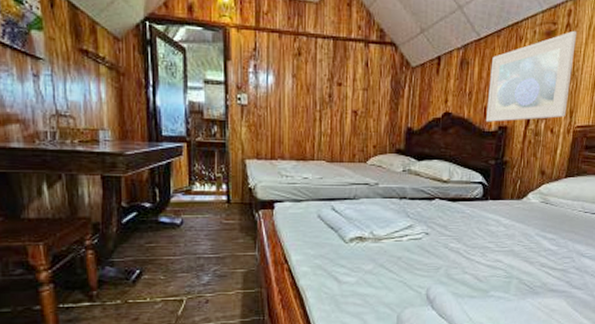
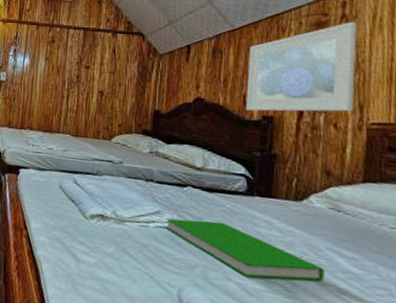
book: none [416,226,533,268] -> present [165,218,324,281]

